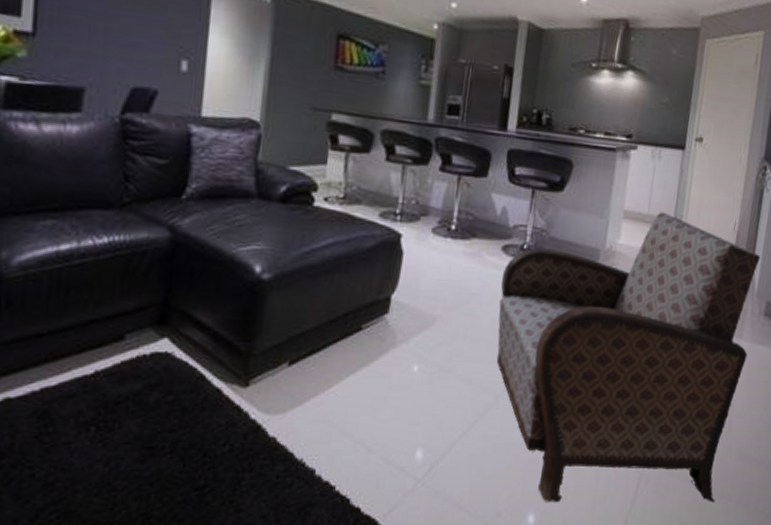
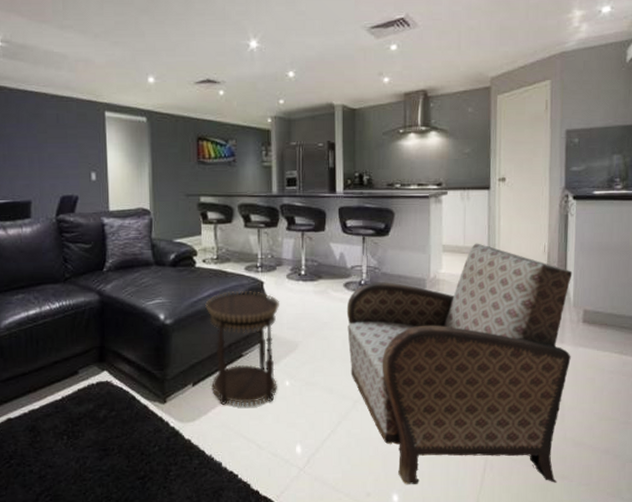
side table: none [314,243,419,397] -> present [205,291,279,407]

